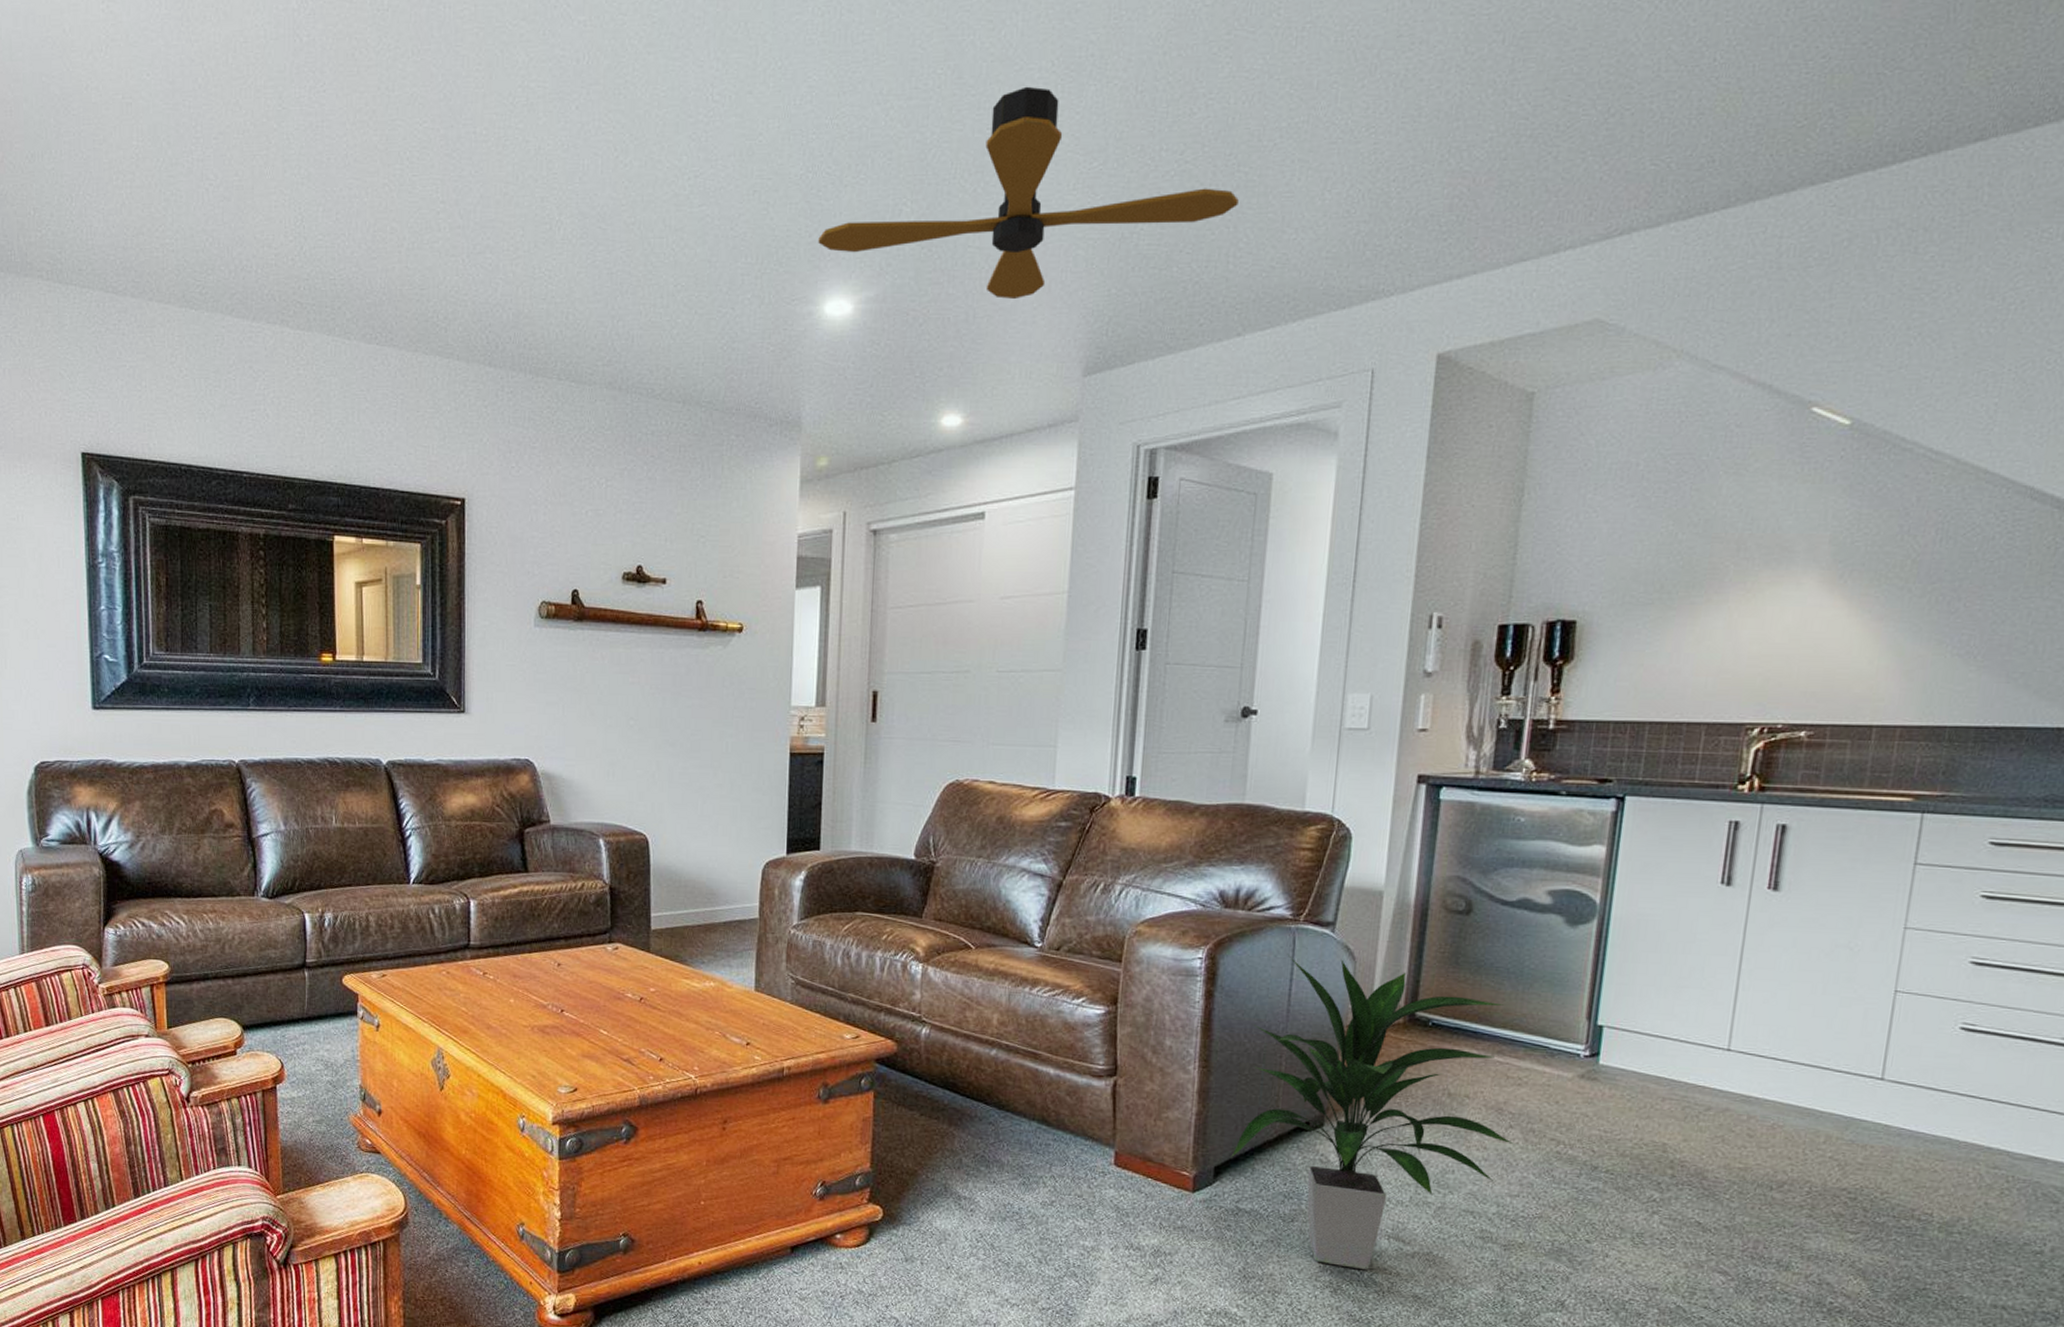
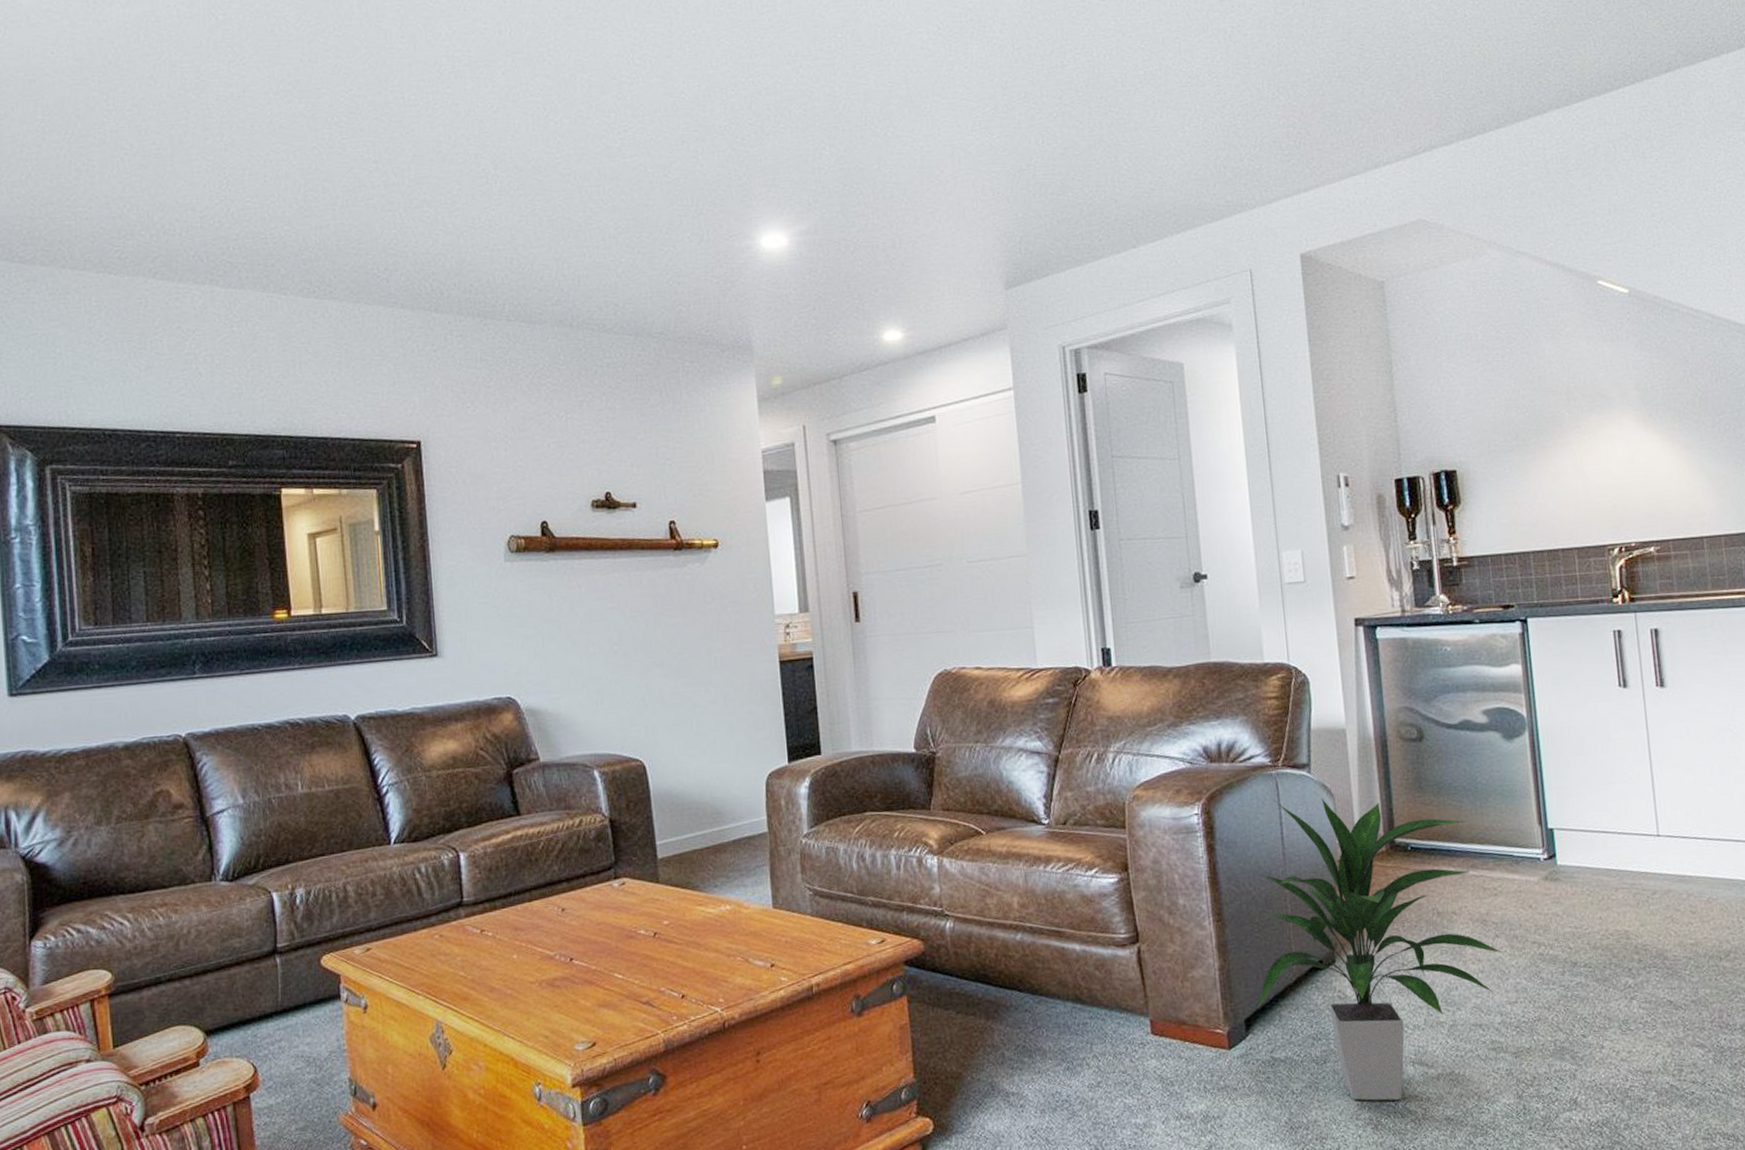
ceiling fan: present [818,86,1239,300] -> none [748,46,1115,227]

